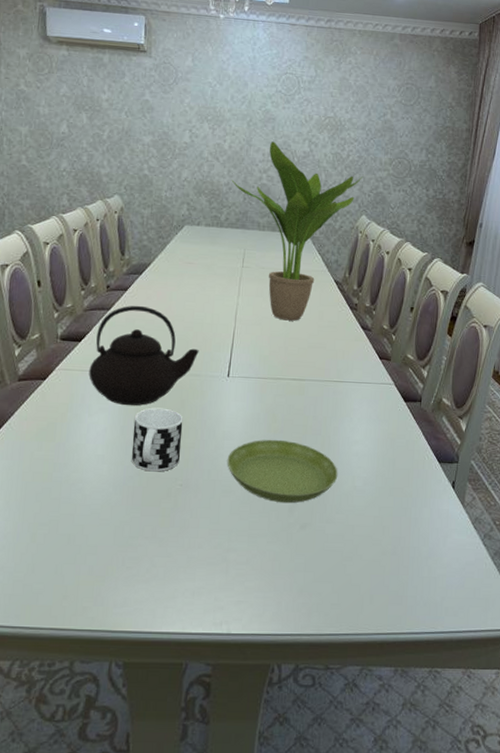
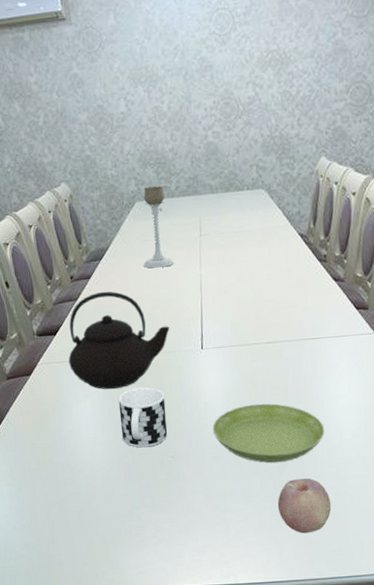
candle holder: none [182,213,214,292] -> present [142,186,174,268]
potted plant: present [231,141,362,321] -> none [176,92,317,284]
fruit: none [282,522,336,583] -> present [277,478,332,534]

